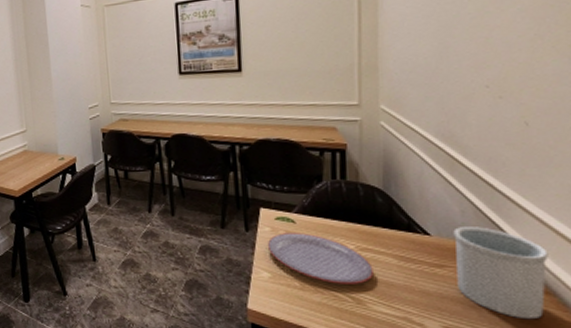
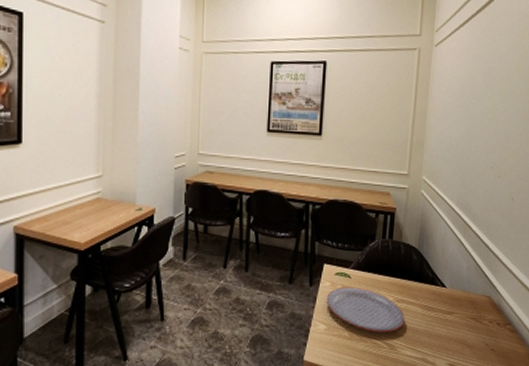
utensil holder: present [453,227,548,318] -> none [460,280,516,353]

